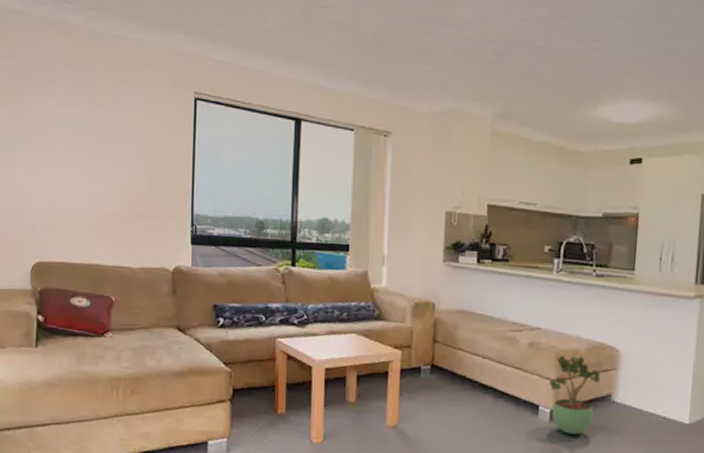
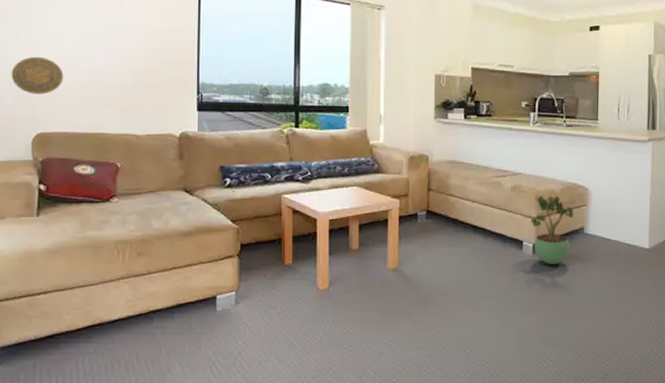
decorative plate: none [11,182,61,222] -> present [11,56,64,95]

